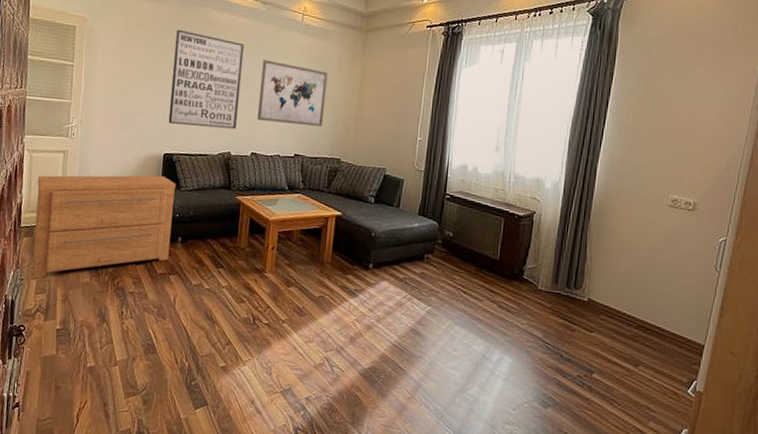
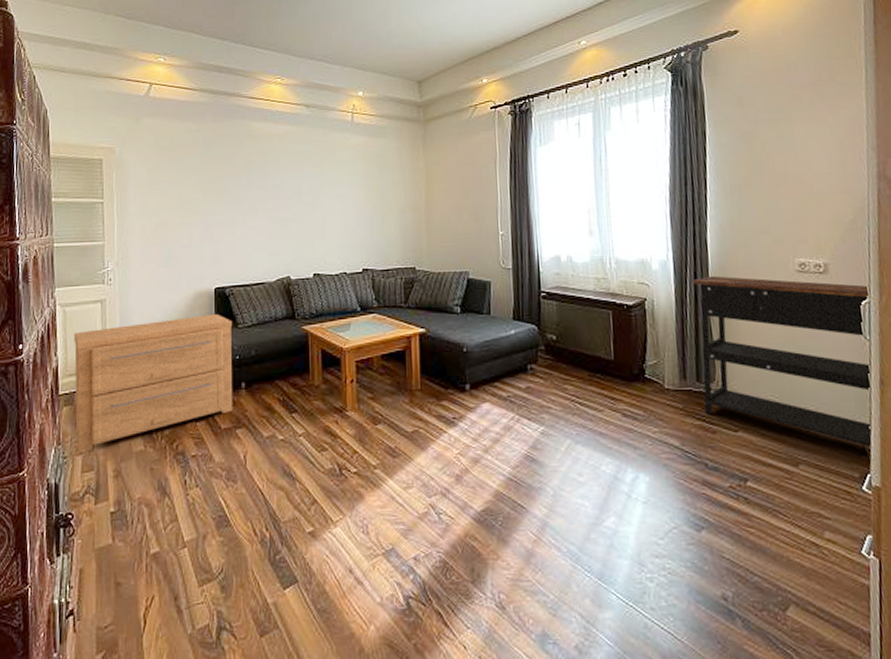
wall art: present [168,29,245,130] -> none [214,147,293,253]
wall art: present [257,59,328,127] -> none [314,167,391,236]
console table: none [568,200,729,361] -> present [691,275,873,448]

